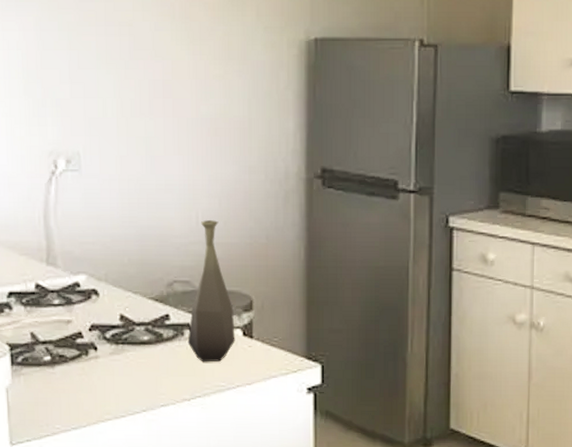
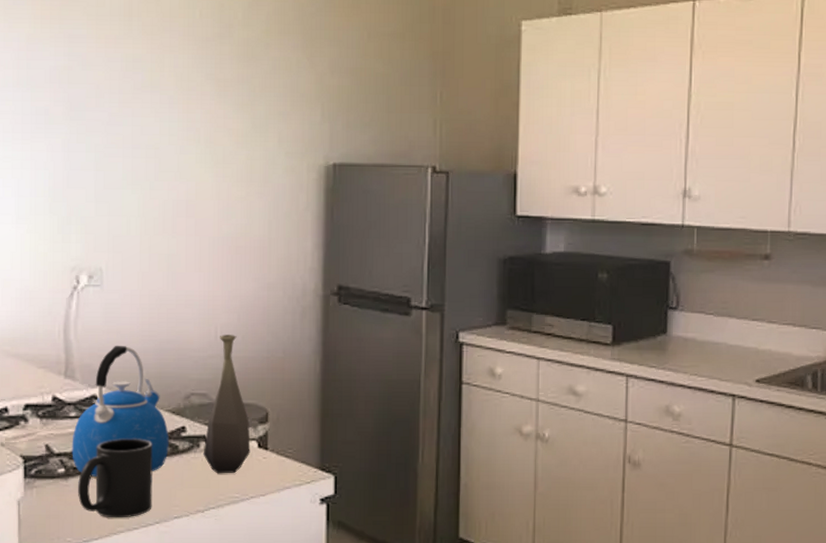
kettle: none [56,231,153,364] -> present [72,345,169,477]
mug: none [64,326,139,406] -> present [78,438,153,518]

